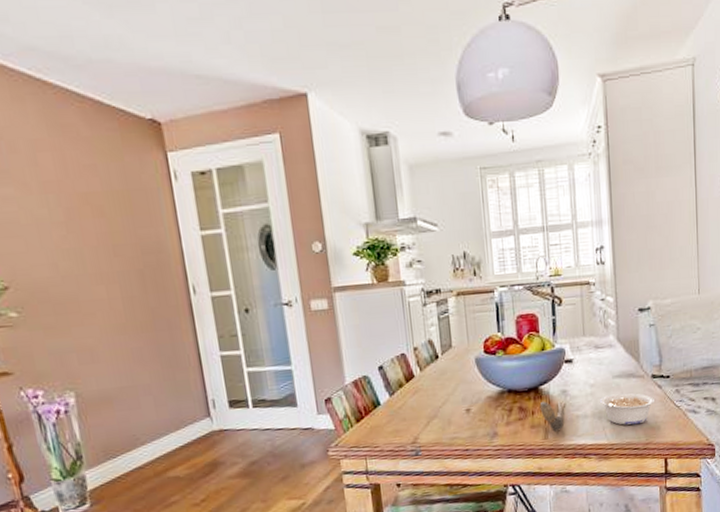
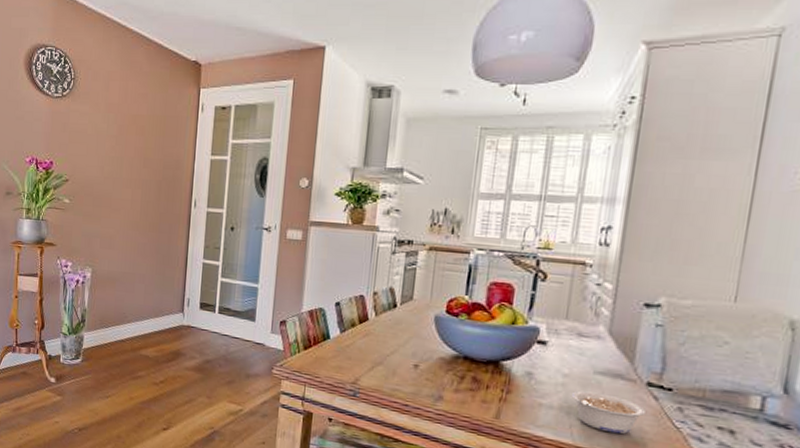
spoon: present [539,401,570,432] -> none [496,377,531,415]

